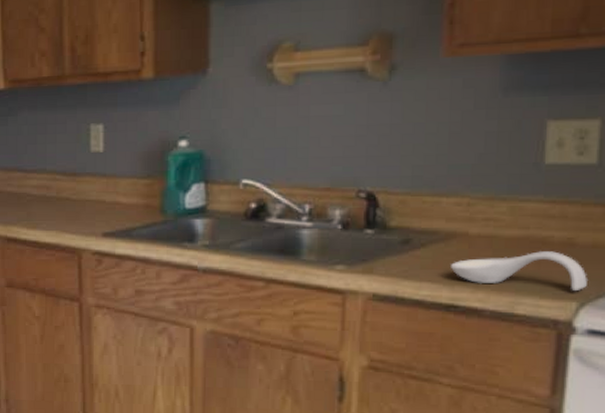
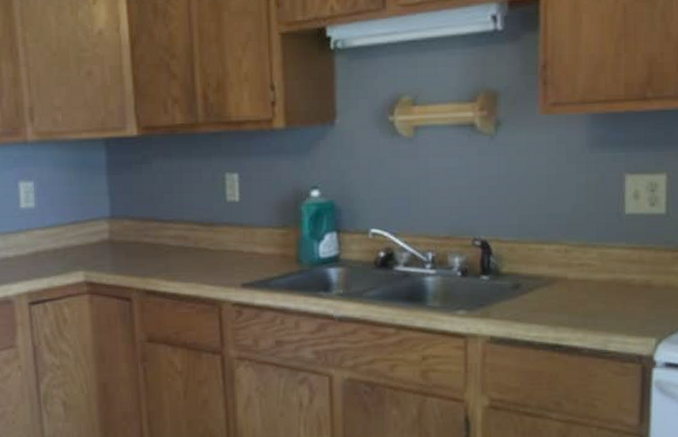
spoon rest: present [449,251,587,292] -> none [553,293,663,329]

